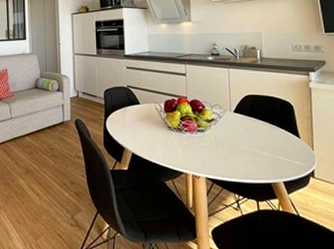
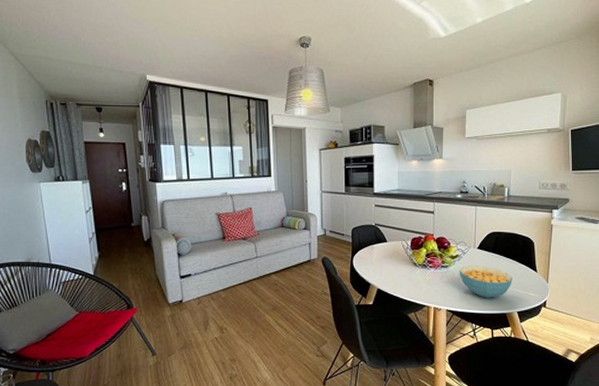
cereal bowl: none [216,130,275,166] -> present [459,266,513,298]

